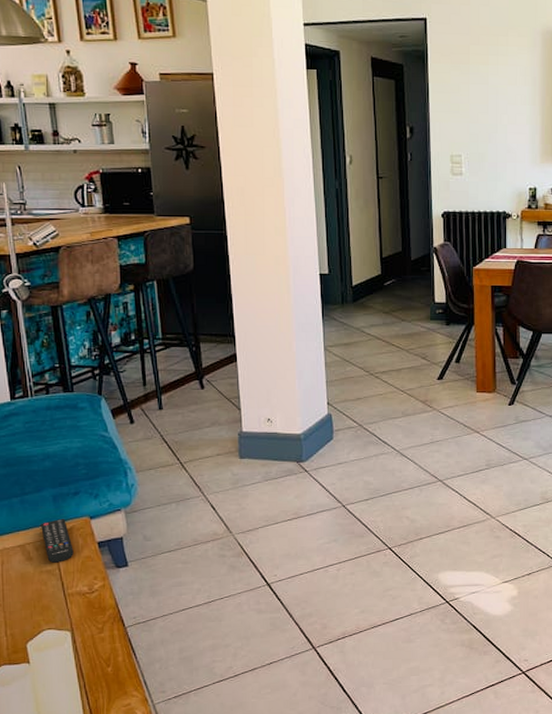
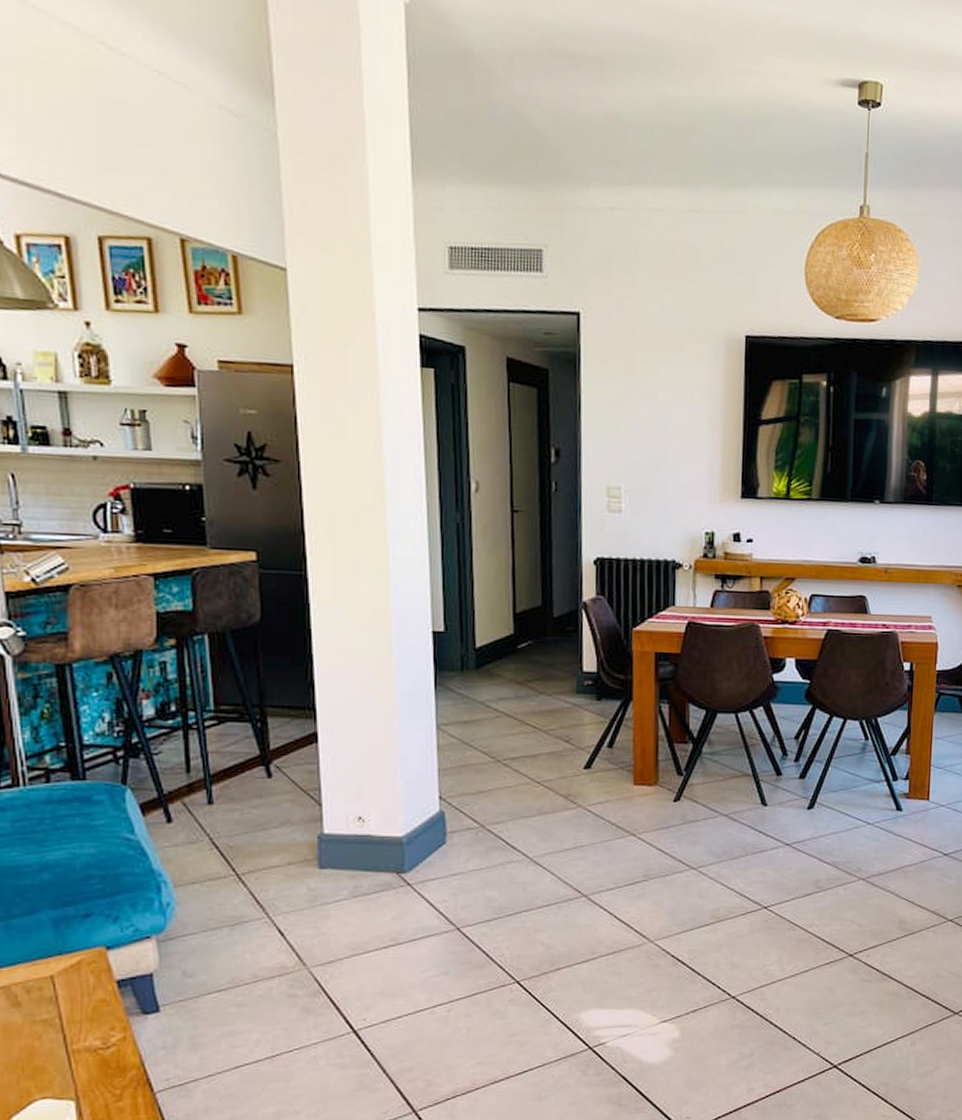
remote control: present [41,519,74,563] -> none [34,950,82,1009]

